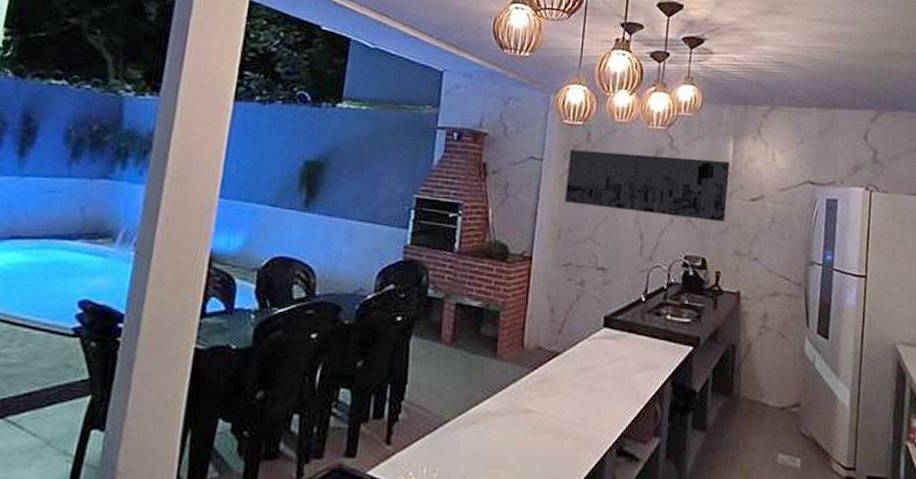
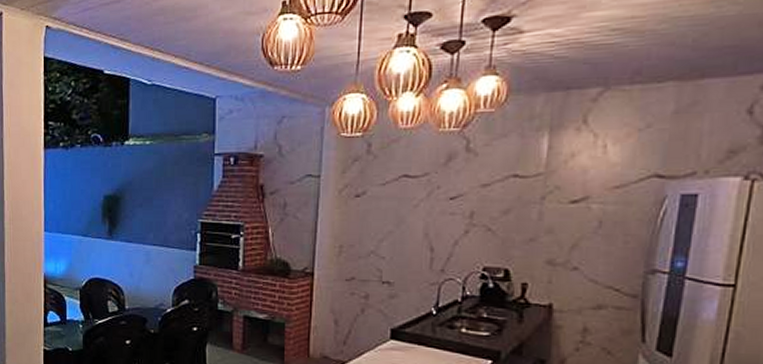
wall art: present [565,149,729,222] -> none [345,159,543,229]

